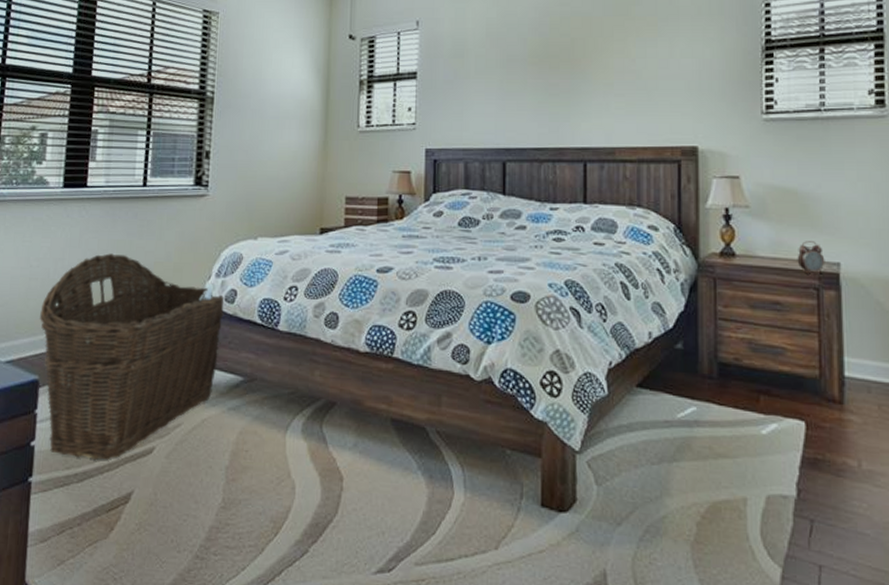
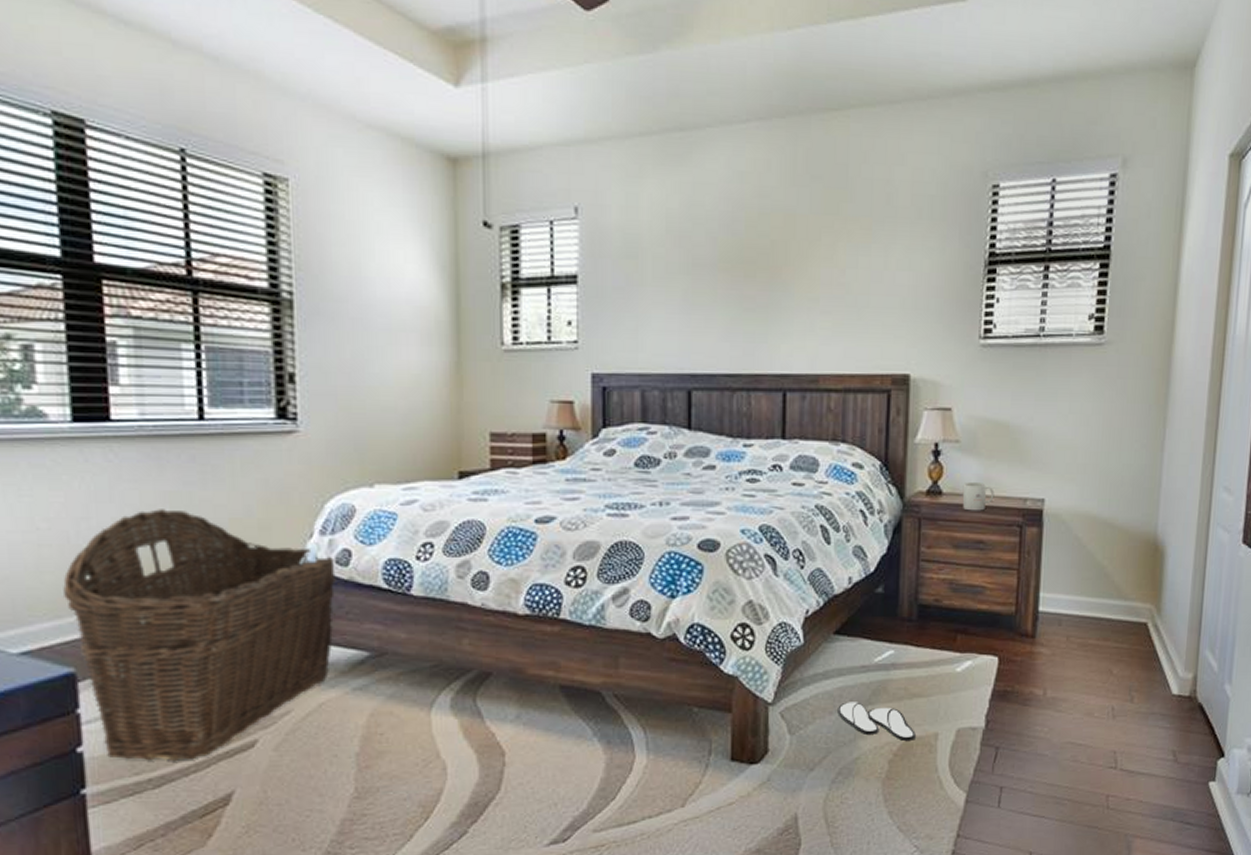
slippers: none [643,456,723,503] -> present [837,702,916,741]
mug: none [755,245,788,273] -> present [962,482,995,511]
alarm clock: present [797,241,825,274] -> none [1003,477,1031,511]

